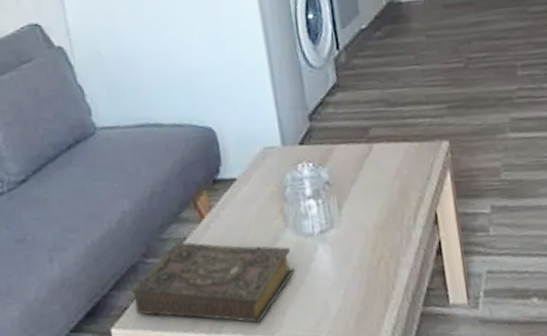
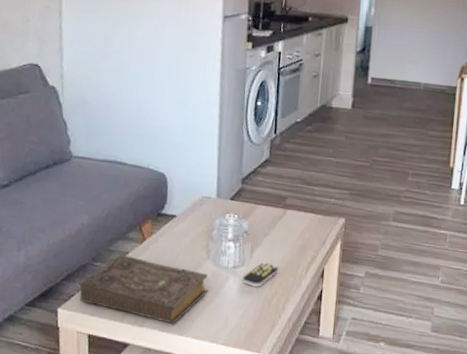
remote control: none [335,217,379,253] -> present [243,262,279,287]

